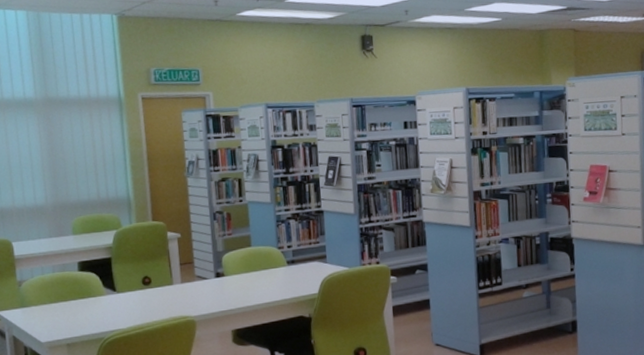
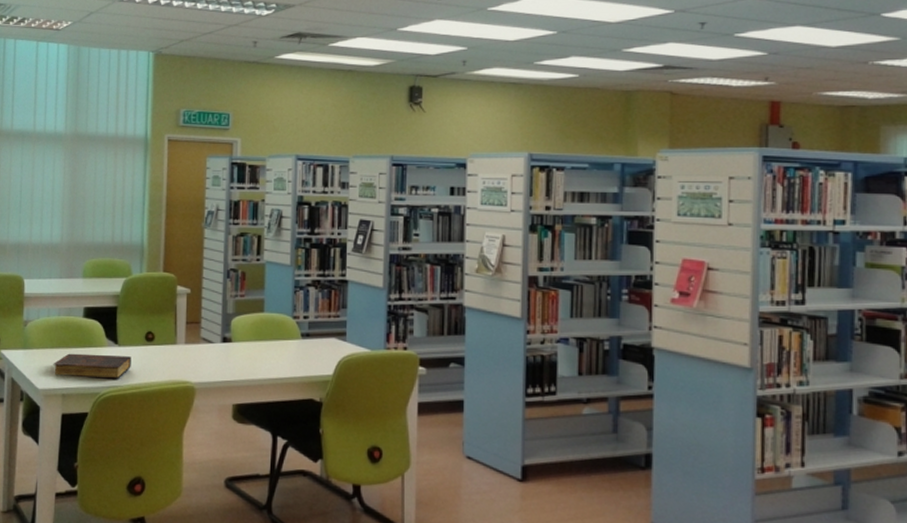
book: none [54,301,132,327] -> present [53,353,131,379]

